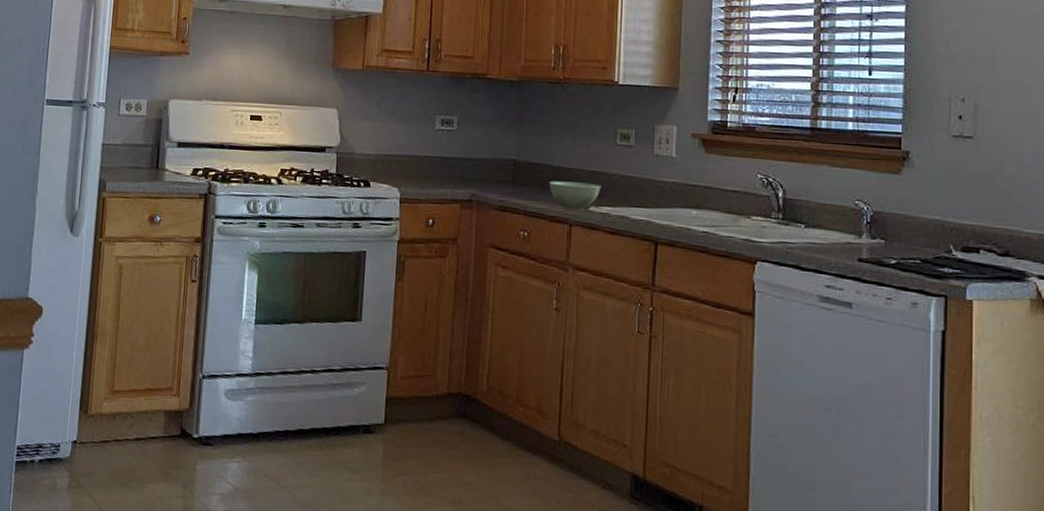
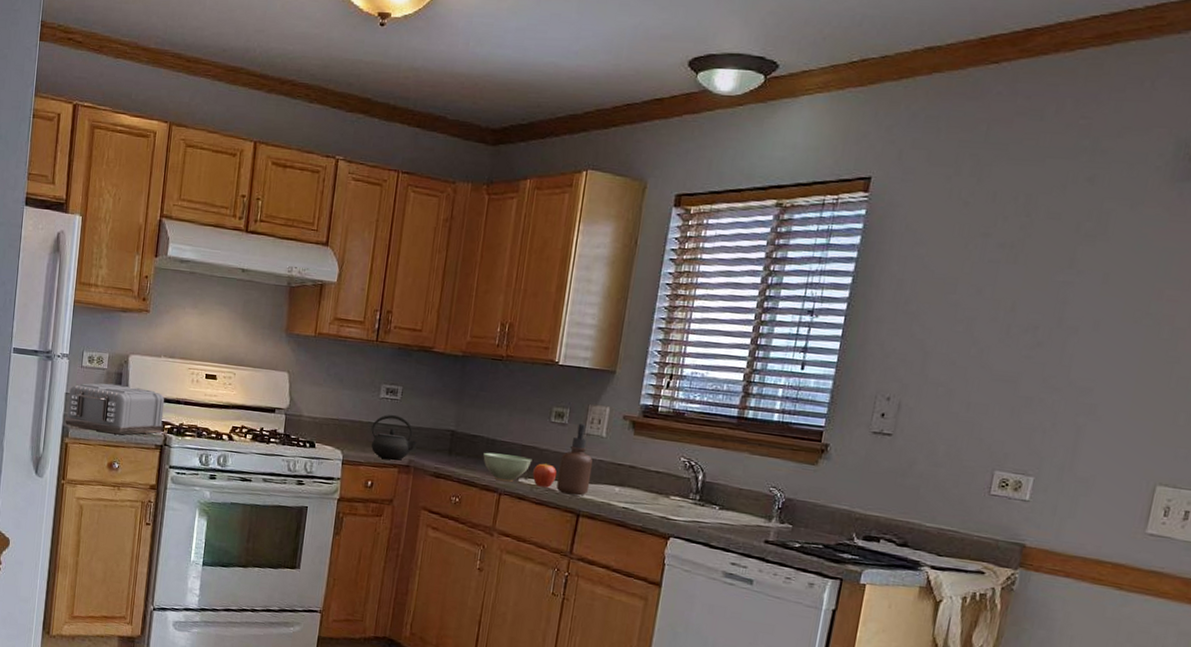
toaster: none [101,131,208,186] -> present [64,383,165,435]
kettle: none [428,146,479,195] -> present [371,414,419,460]
fruit: none [603,188,629,216] -> present [532,462,557,489]
soap dispenser: none [630,144,666,222] -> present [556,423,593,496]

